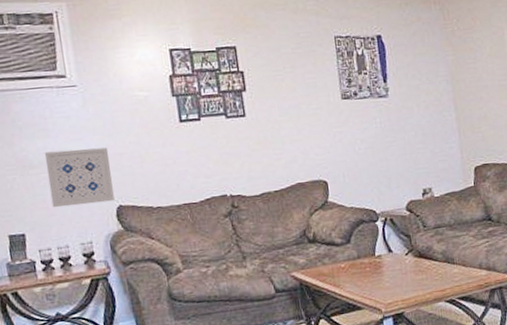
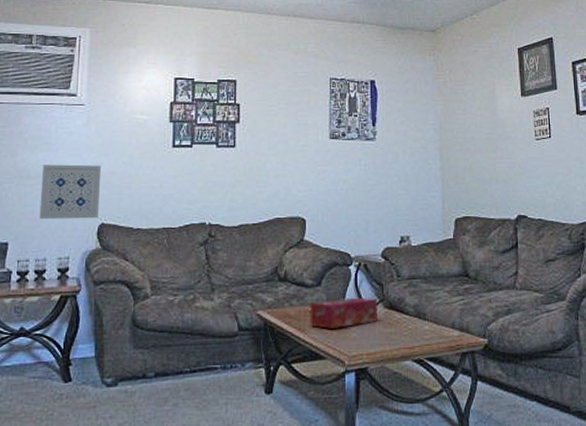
tissue box: none [342,249,409,282] -> present [310,297,377,329]

